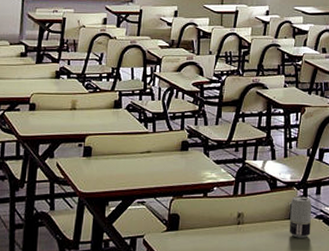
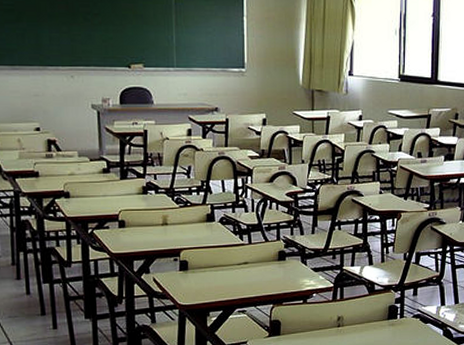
beverage can: present [289,194,312,238] -> none [387,296,409,336]

